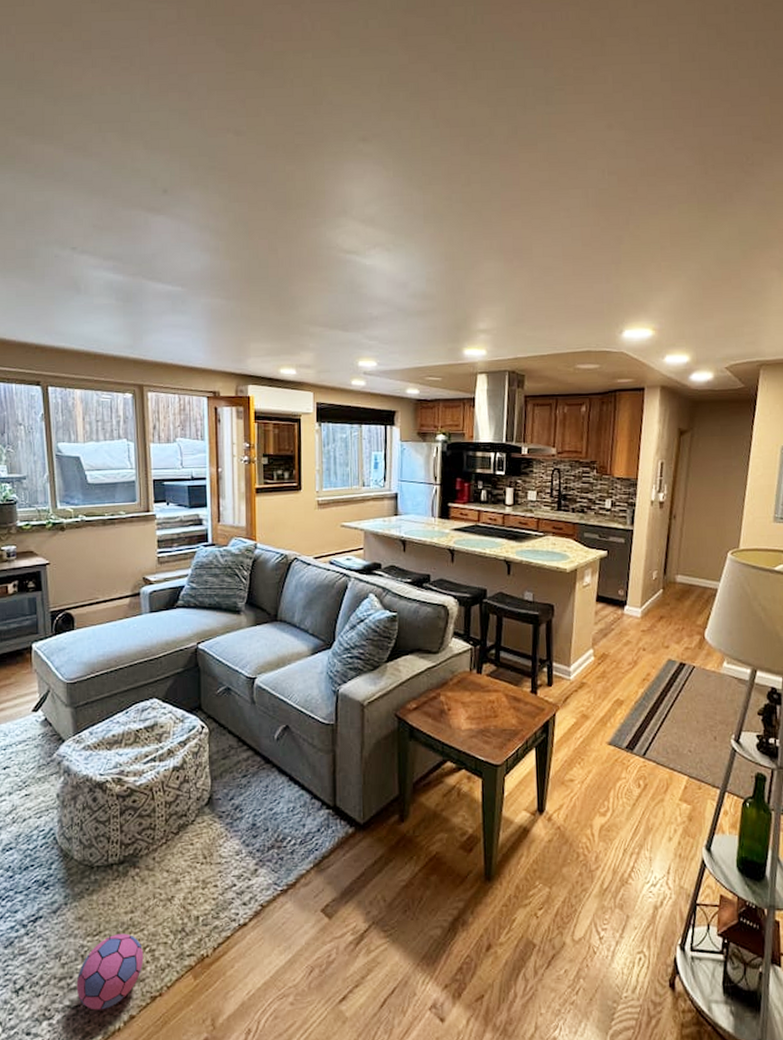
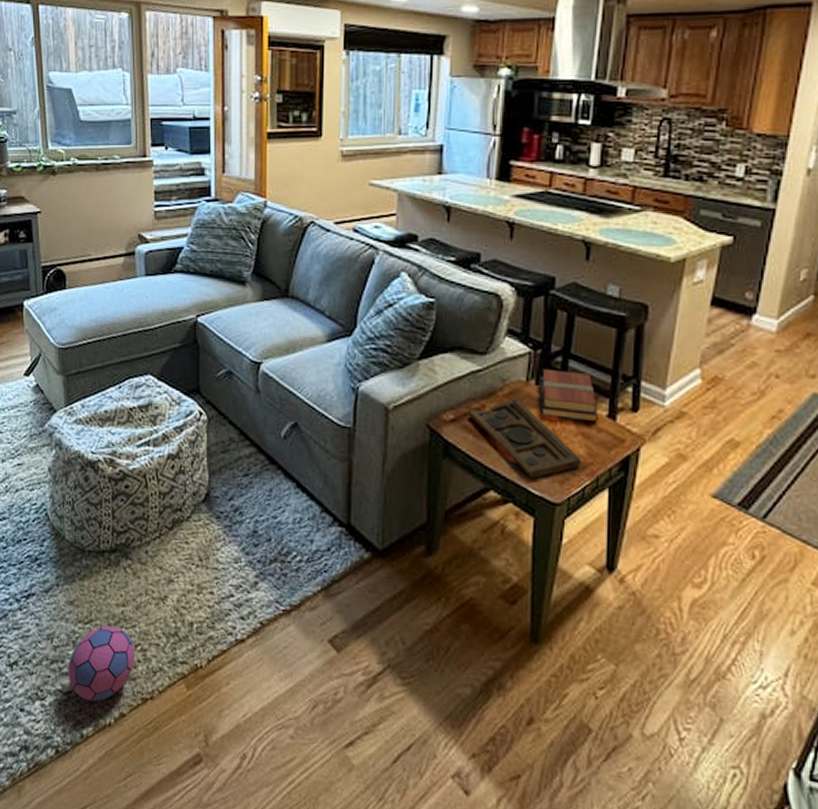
decorative tray: none [428,685,514,747] -> present [469,398,581,478]
books: none [480,660,524,698] -> present [540,369,598,423]

